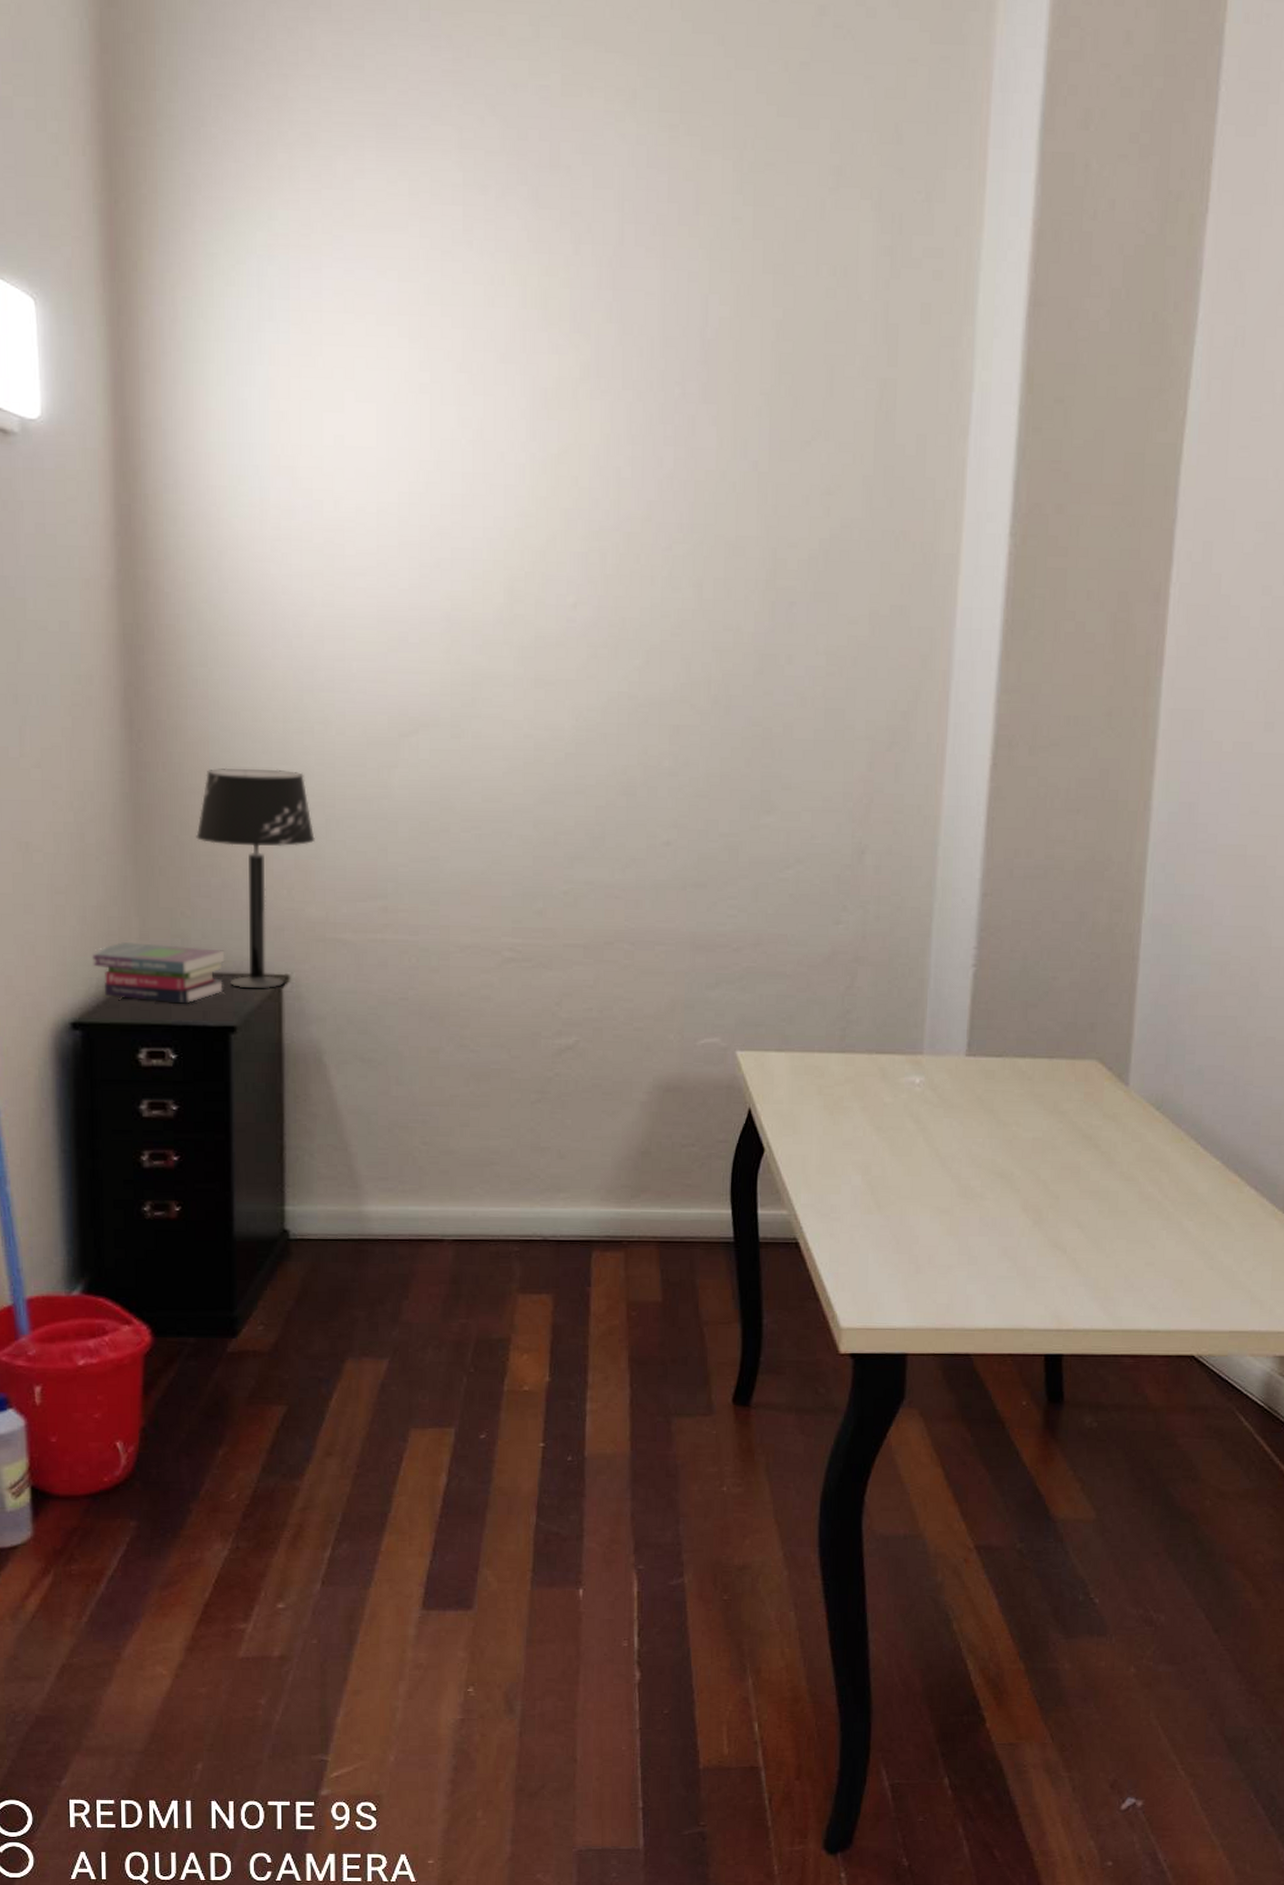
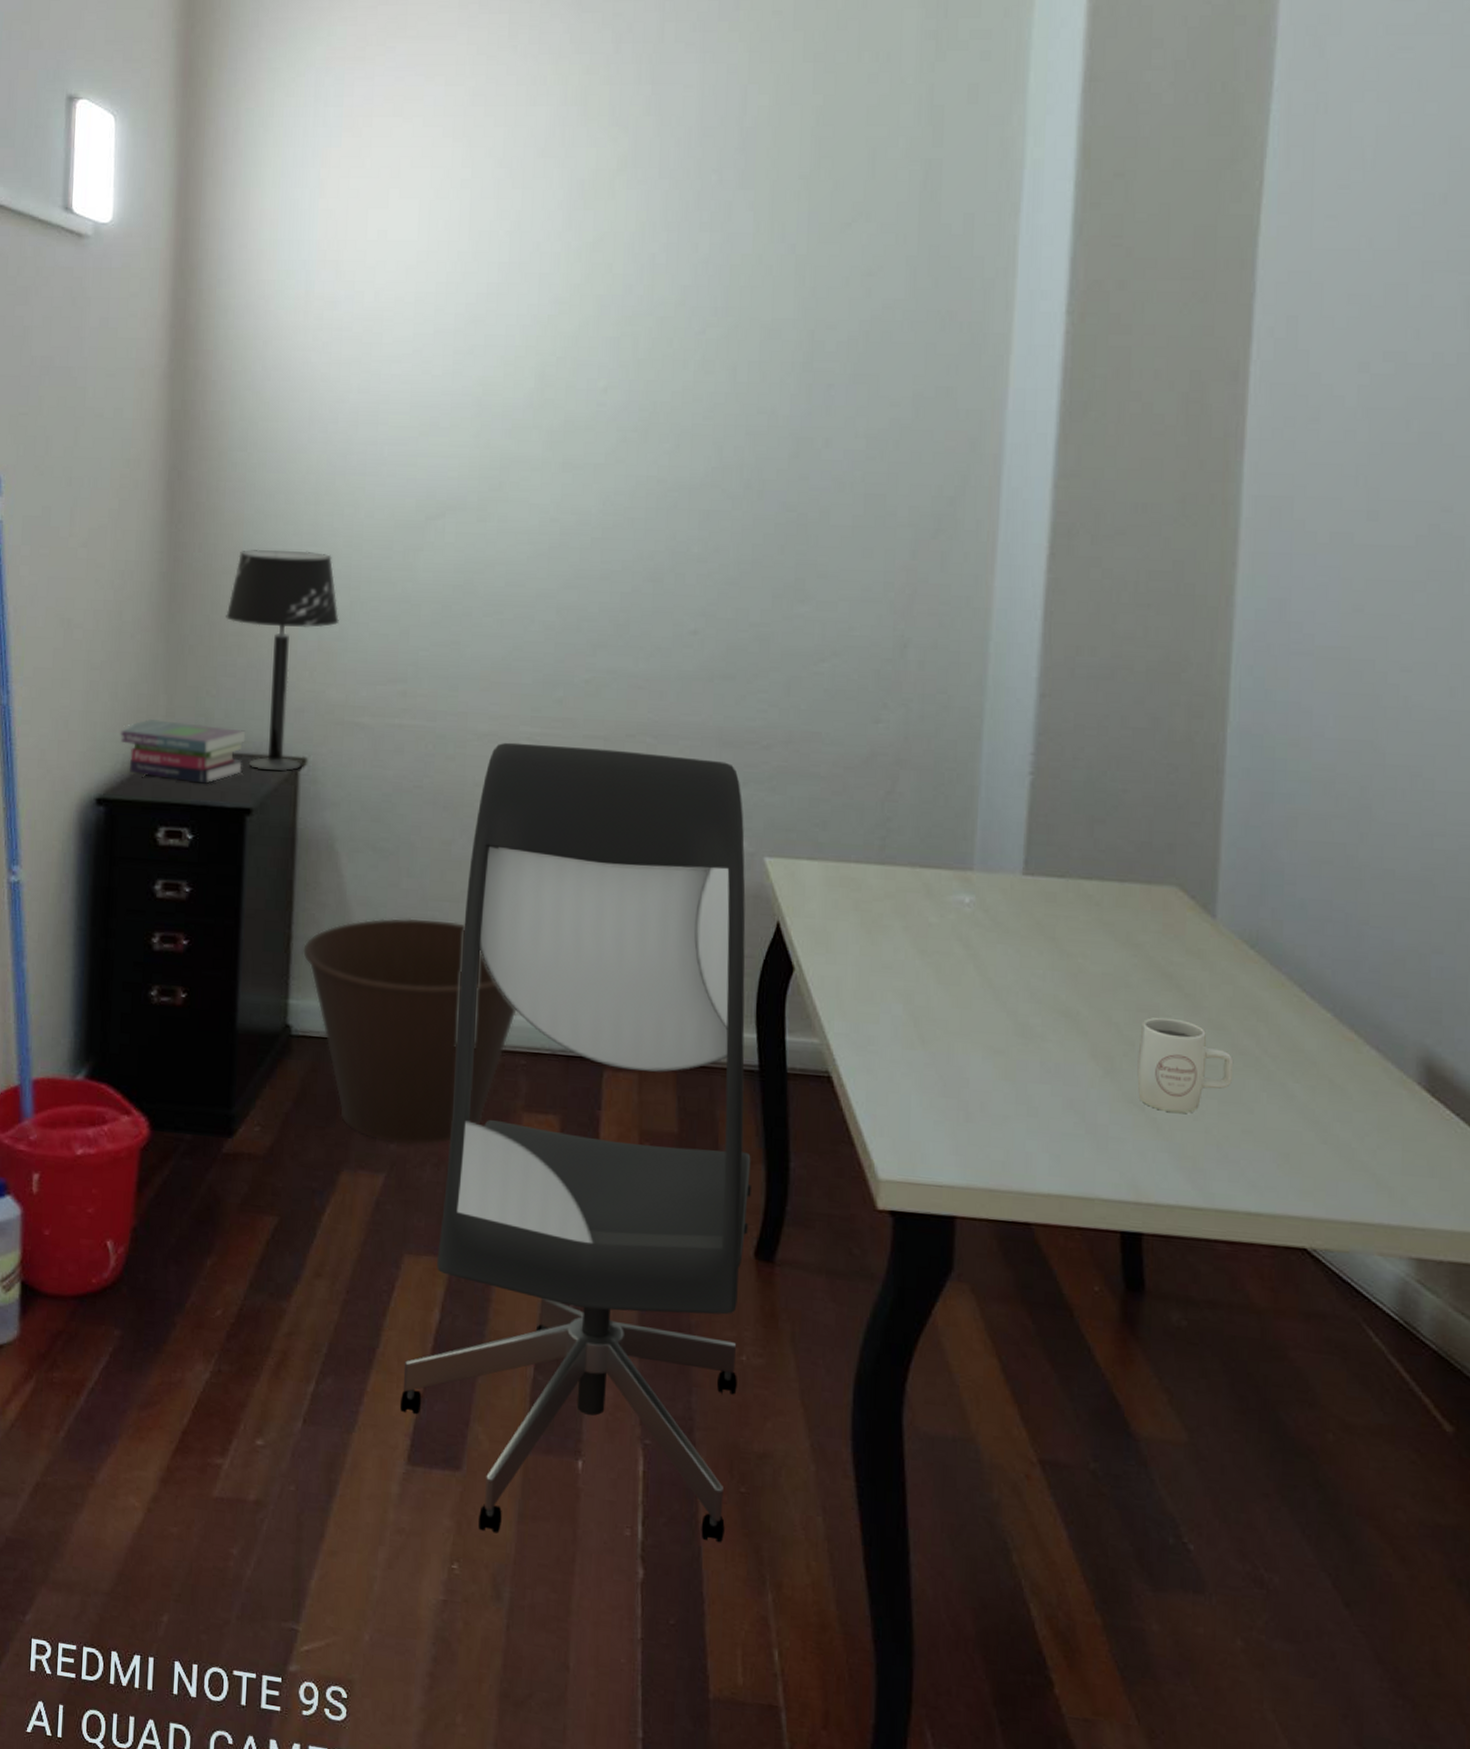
basket: none [297,1123,508,1331] -> present [303,918,517,1145]
office chair: none [412,953,729,1658] -> present [399,742,751,1543]
mug: none [1060,1173,1140,1253] -> present [1137,1017,1234,1114]

